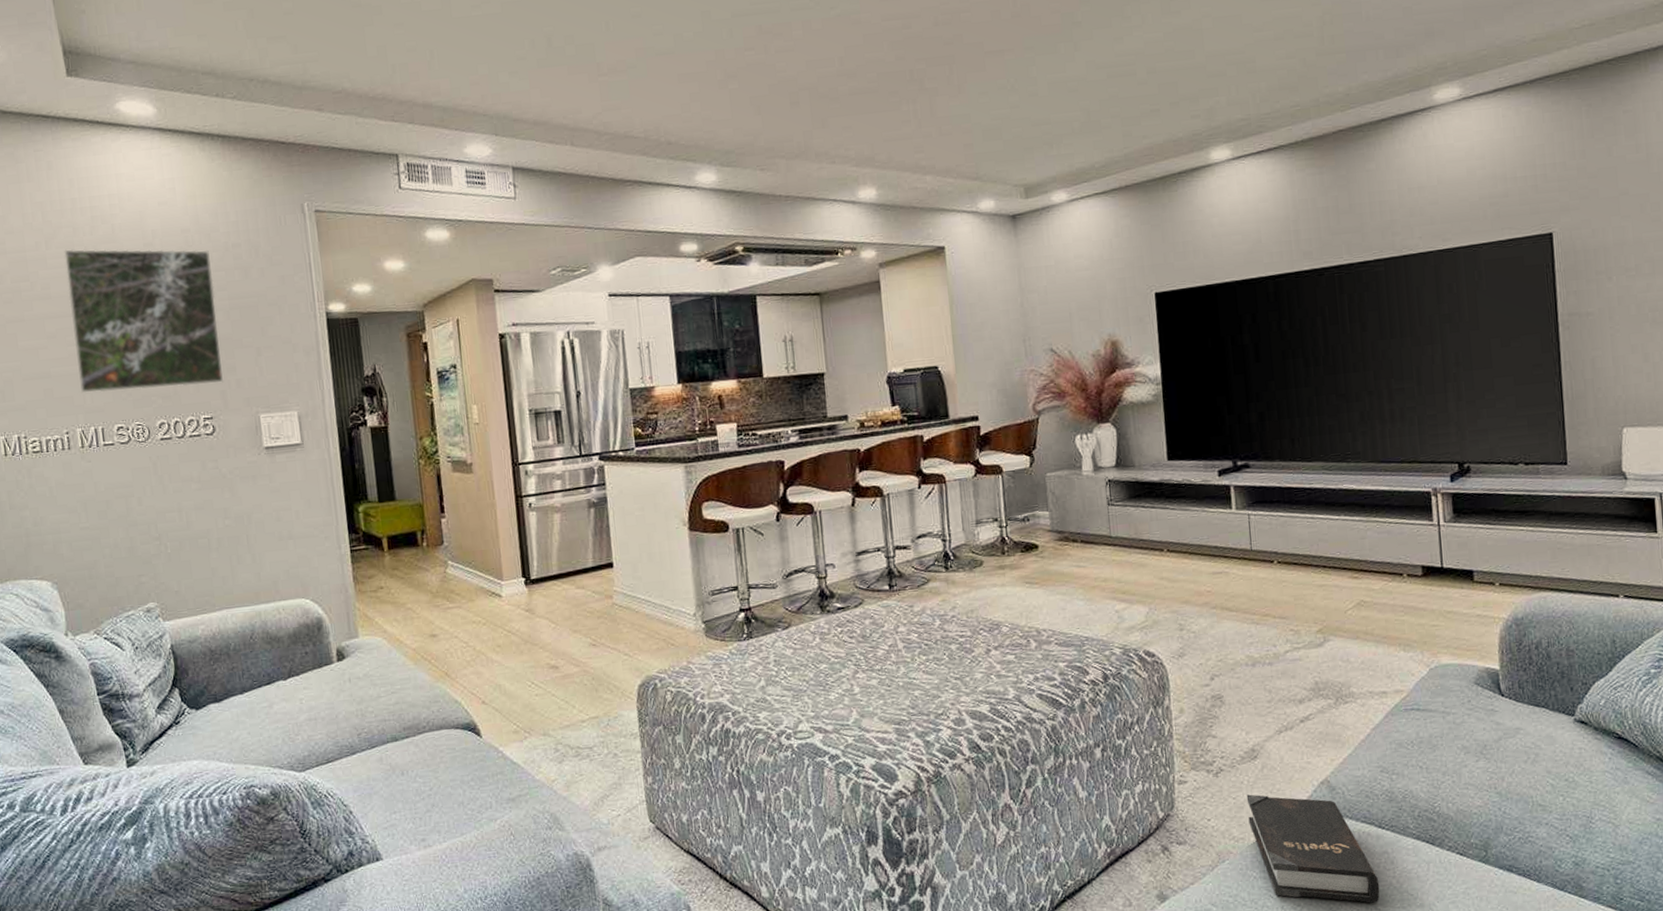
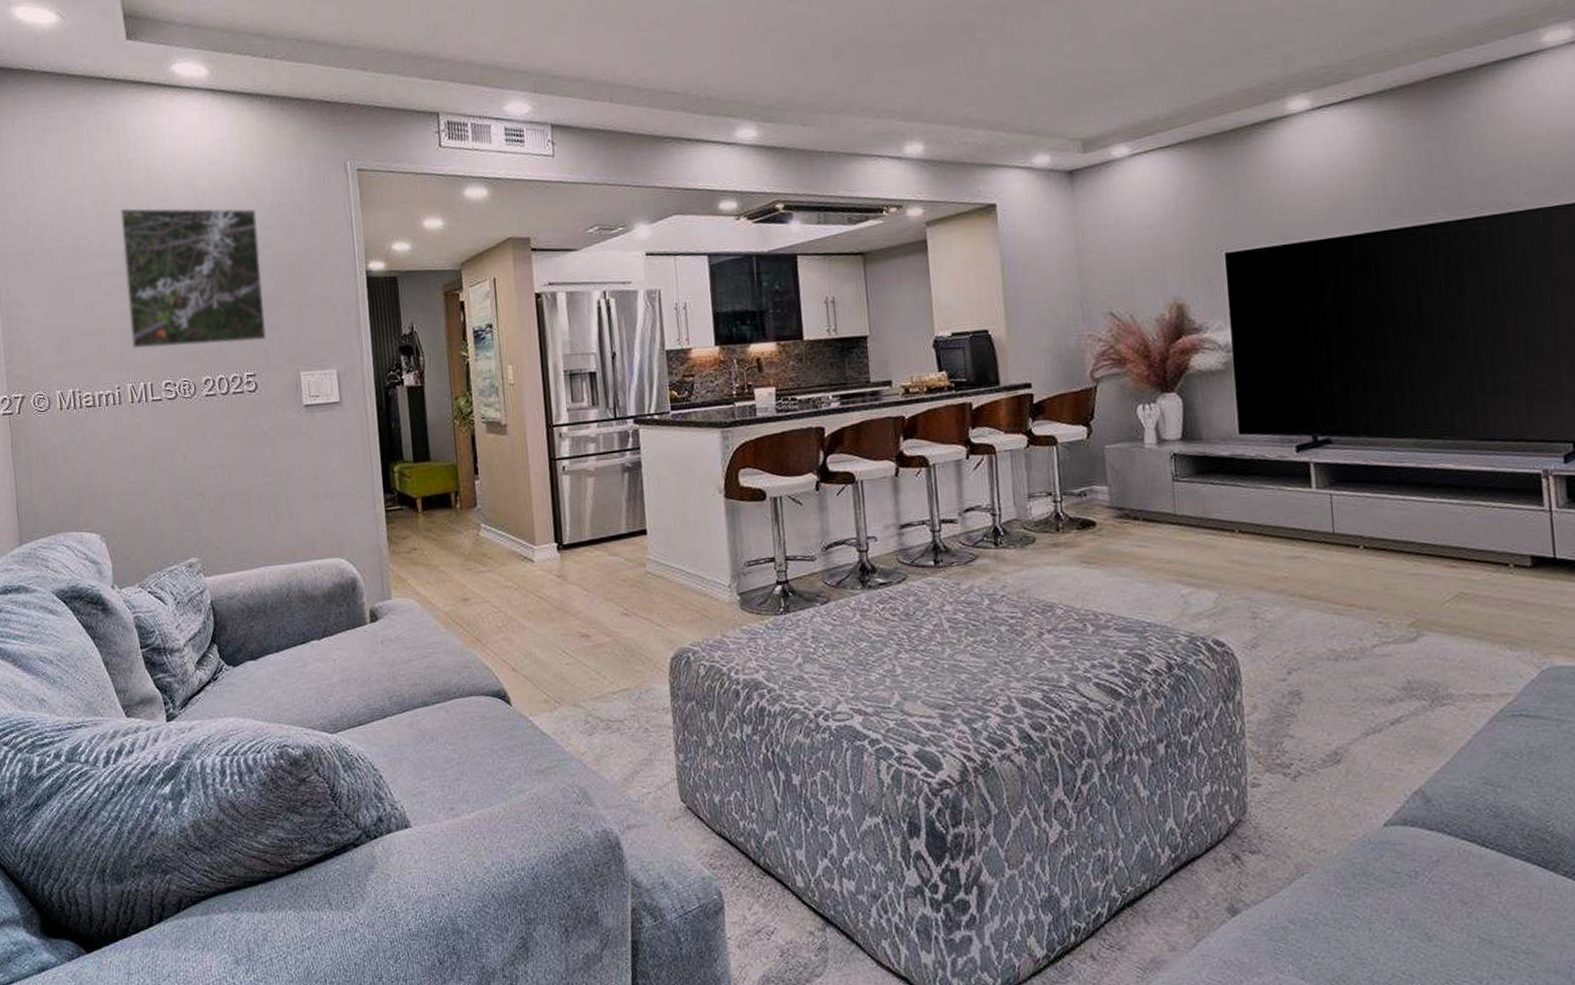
hardback book: present [1246,794,1380,903] -> none [1328,802,1484,930]

